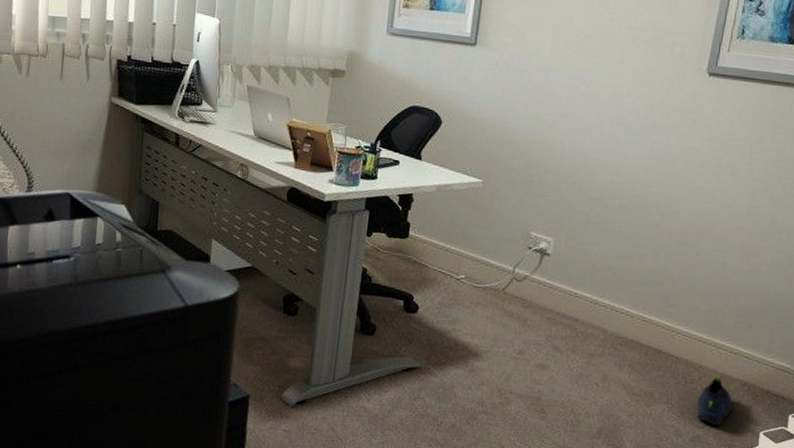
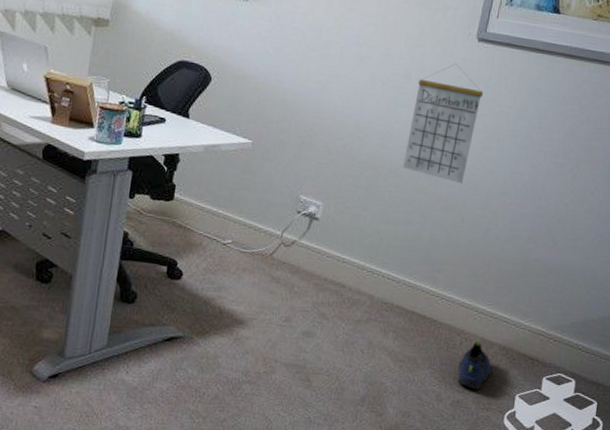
calendar: none [634,99,716,219] -> present [403,63,484,184]

